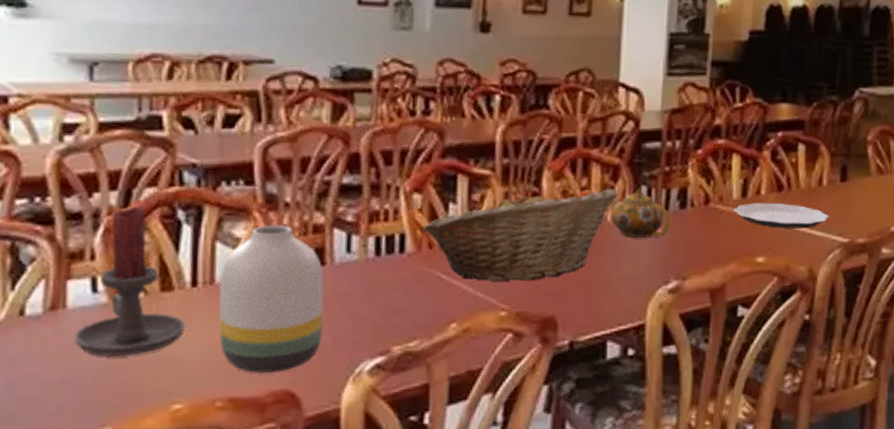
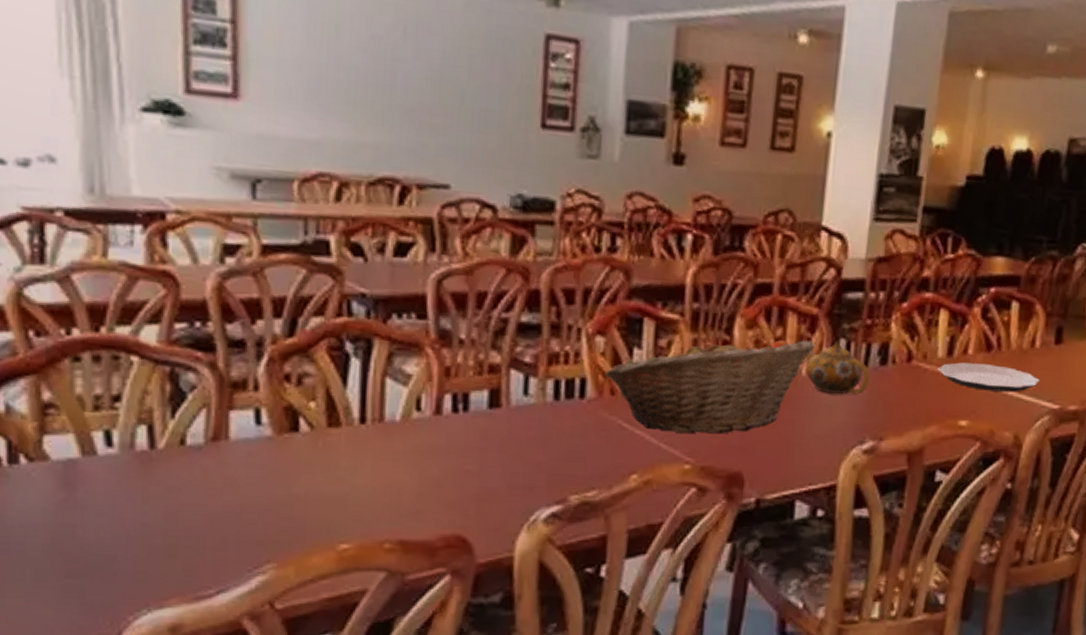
candle holder: present [73,206,185,358] -> none [236,335,353,493]
vase: present [219,224,324,373] -> none [388,362,499,516]

